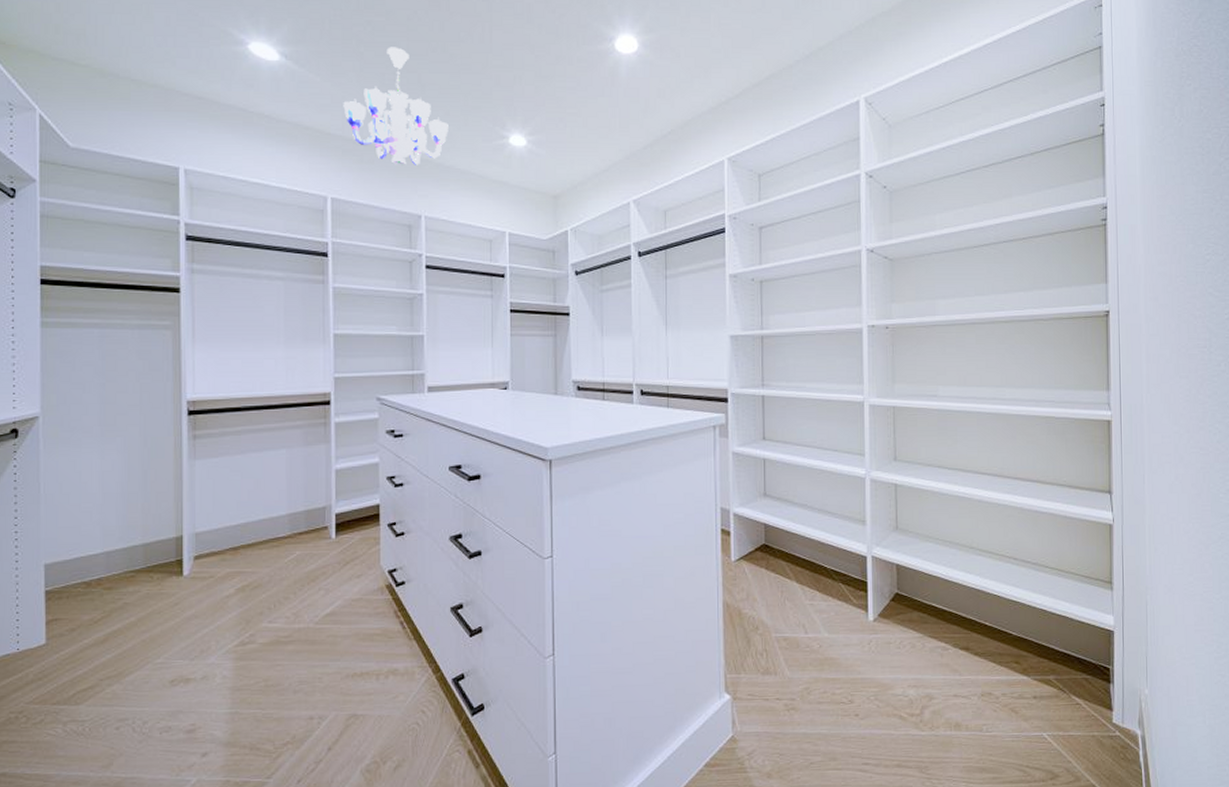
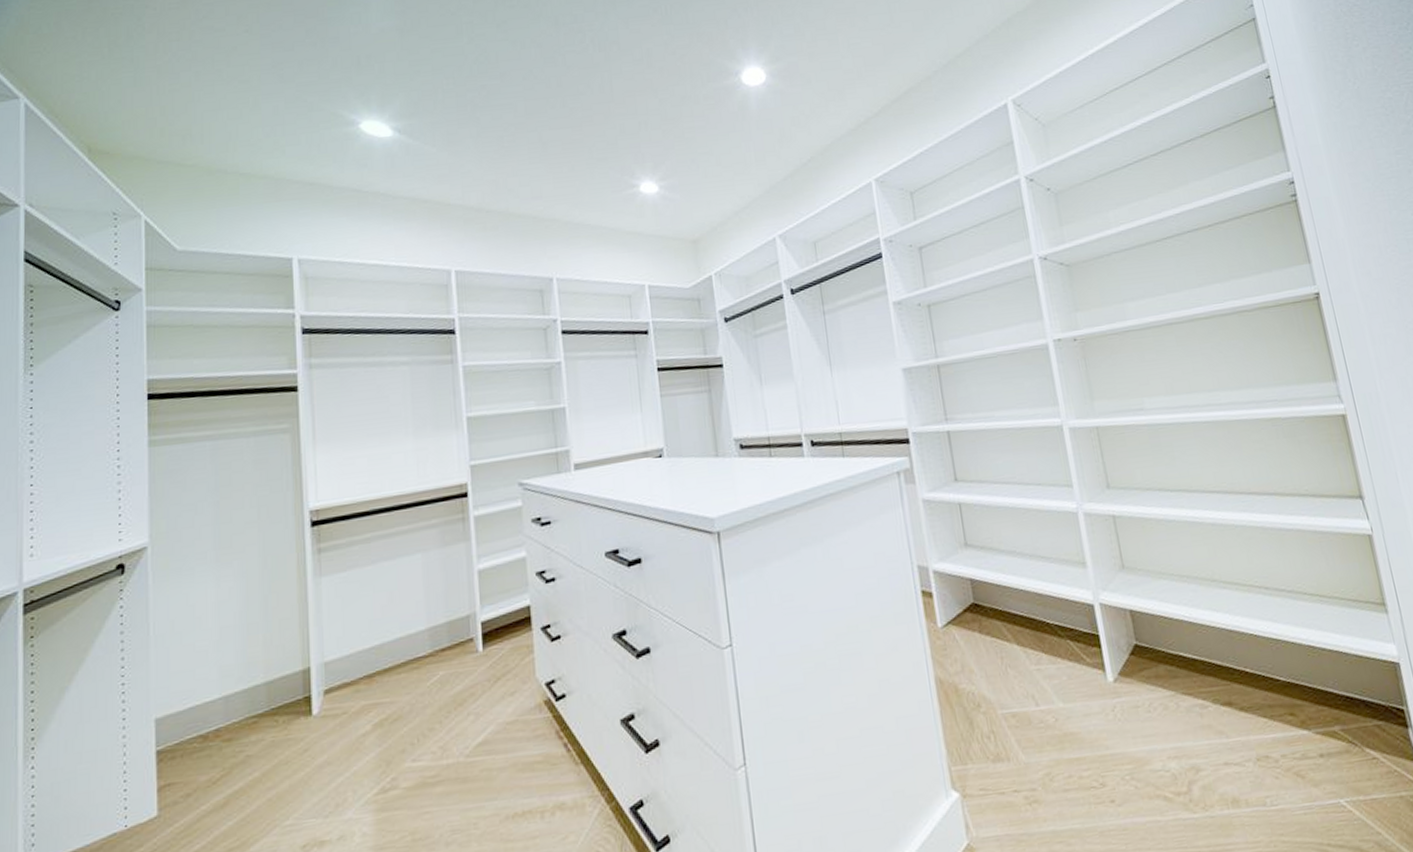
chandelier: present [343,47,448,165] -> none [462,108,575,229]

